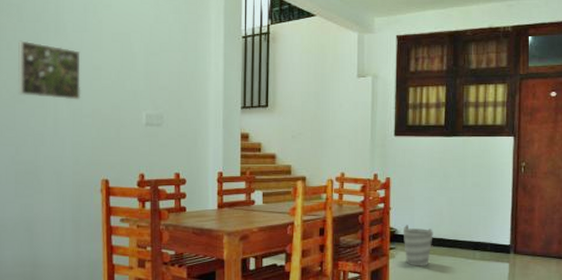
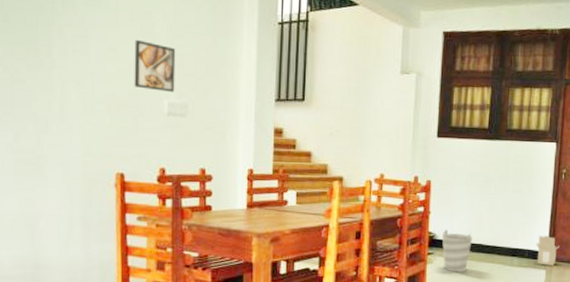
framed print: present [18,40,81,100] -> none [17,11,93,84]
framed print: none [116,59,152,104] -> present [134,39,176,92]
cardboard box: none [497,228,523,259] -> present [535,235,560,266]

